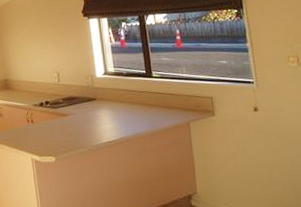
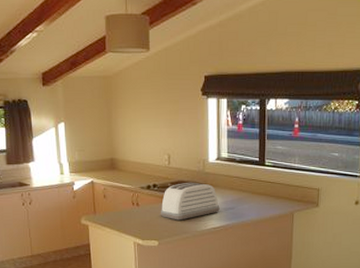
toaster: none [54,97,113,136] -> present [160,182,220,221]

